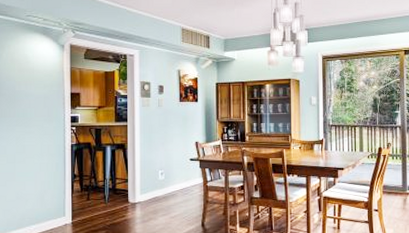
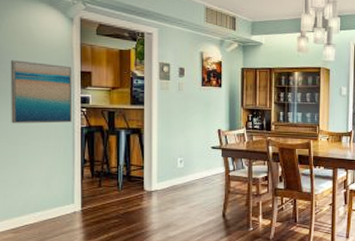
wall art: none [9,86,63,144] -> present [10,60,72,124]

